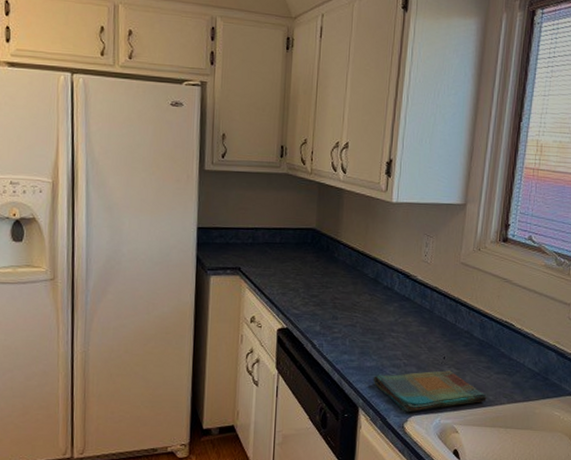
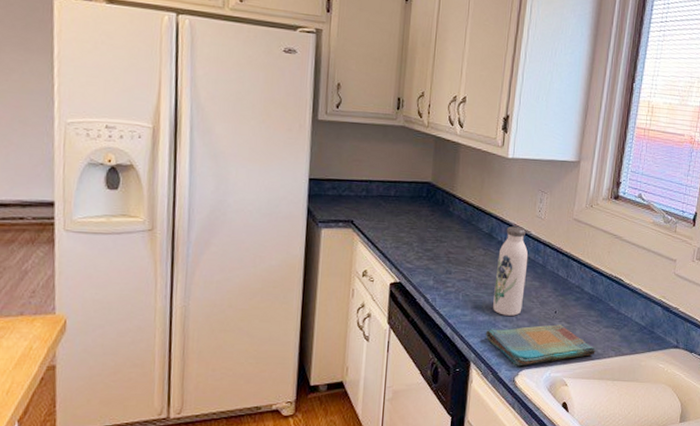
water bottle: none [380,271,415,362] -> present [493,226,529,316]

